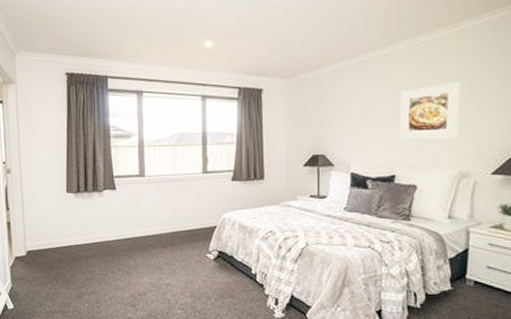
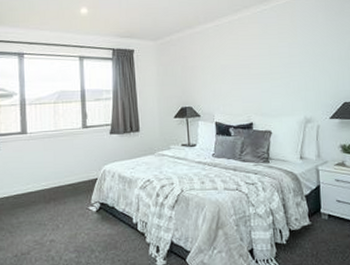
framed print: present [399,82,460,140] -> none [250,42,300,92]

